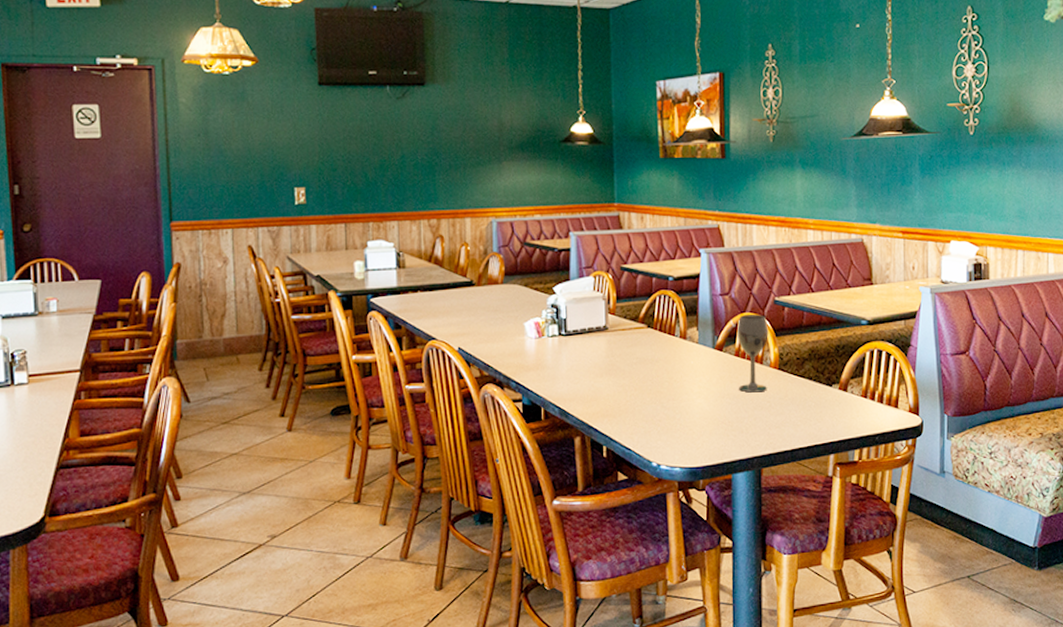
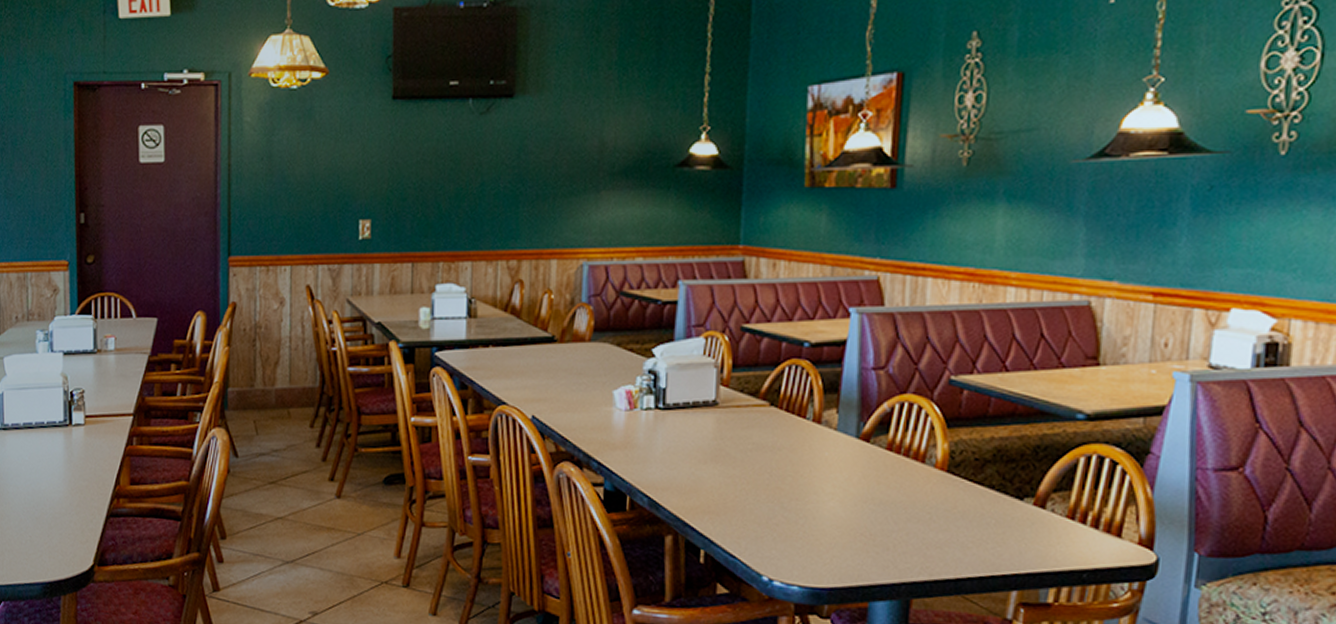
wine glass: present [736,314,768,393] -> none [888,397,937,500]

